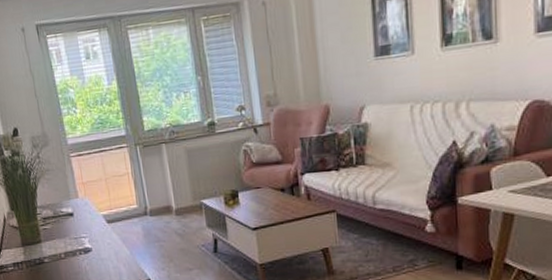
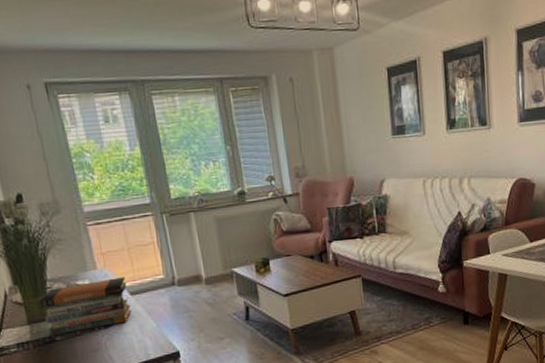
book stack: none [31,206,108,258] -> present [39,277,132,337]

